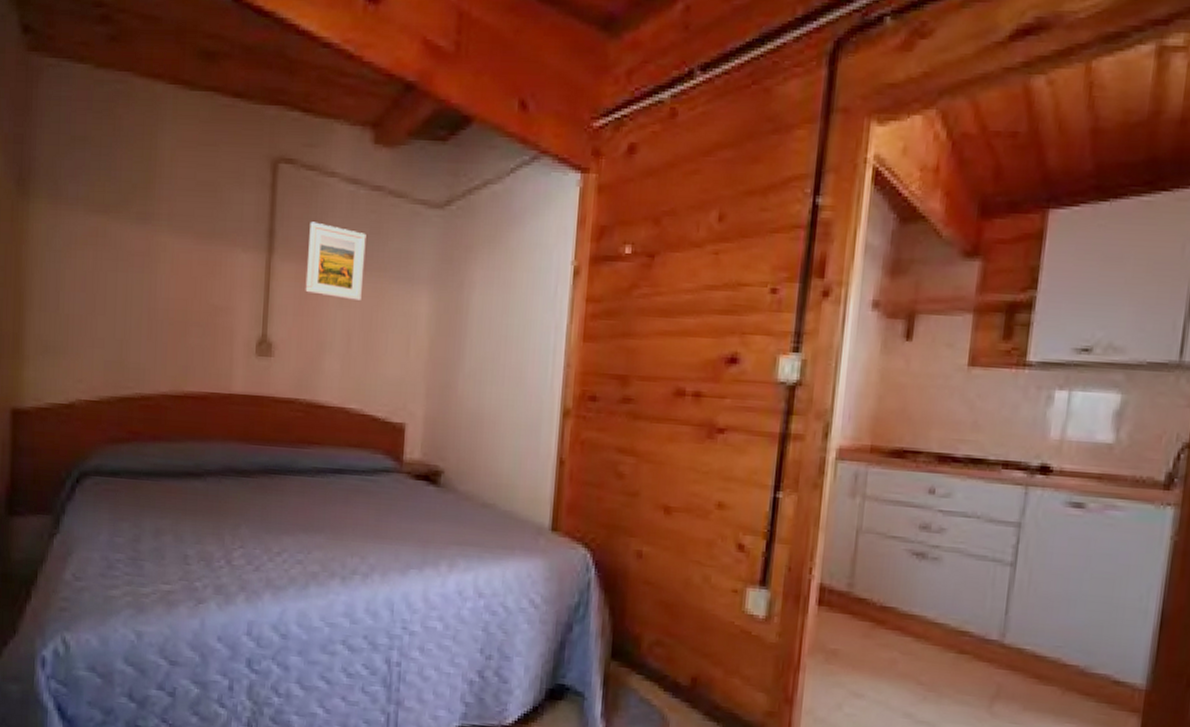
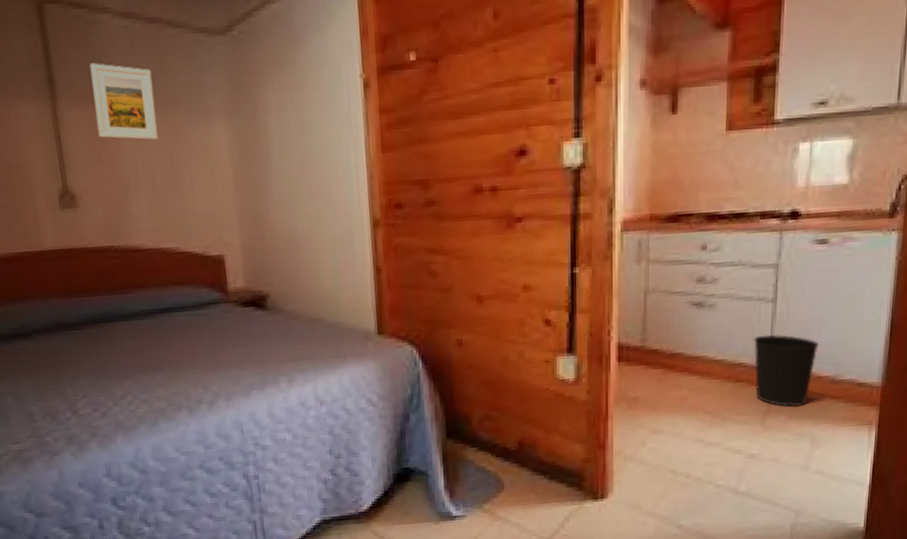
wastebasket: none [982,602,1068,696] -> present [754,334,820,407]

